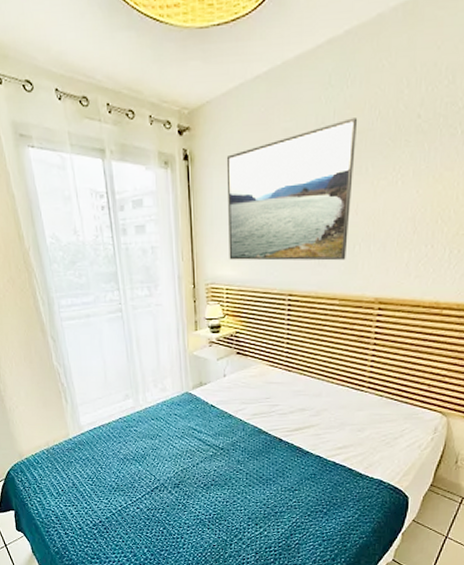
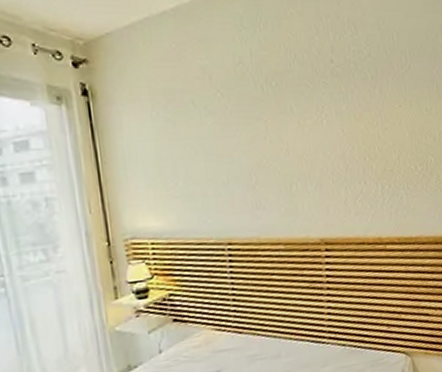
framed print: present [226,118,358,261] -> none [136,59,284,209]

